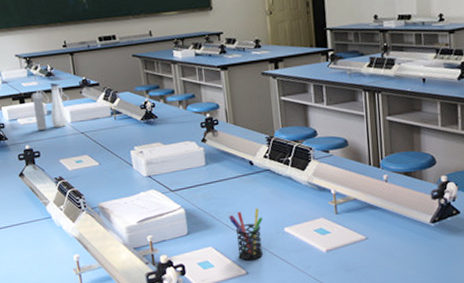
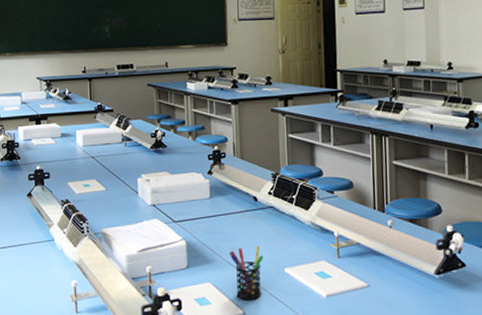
water bottle: present [32,82,69,130] -> none [48,106,83,152]

